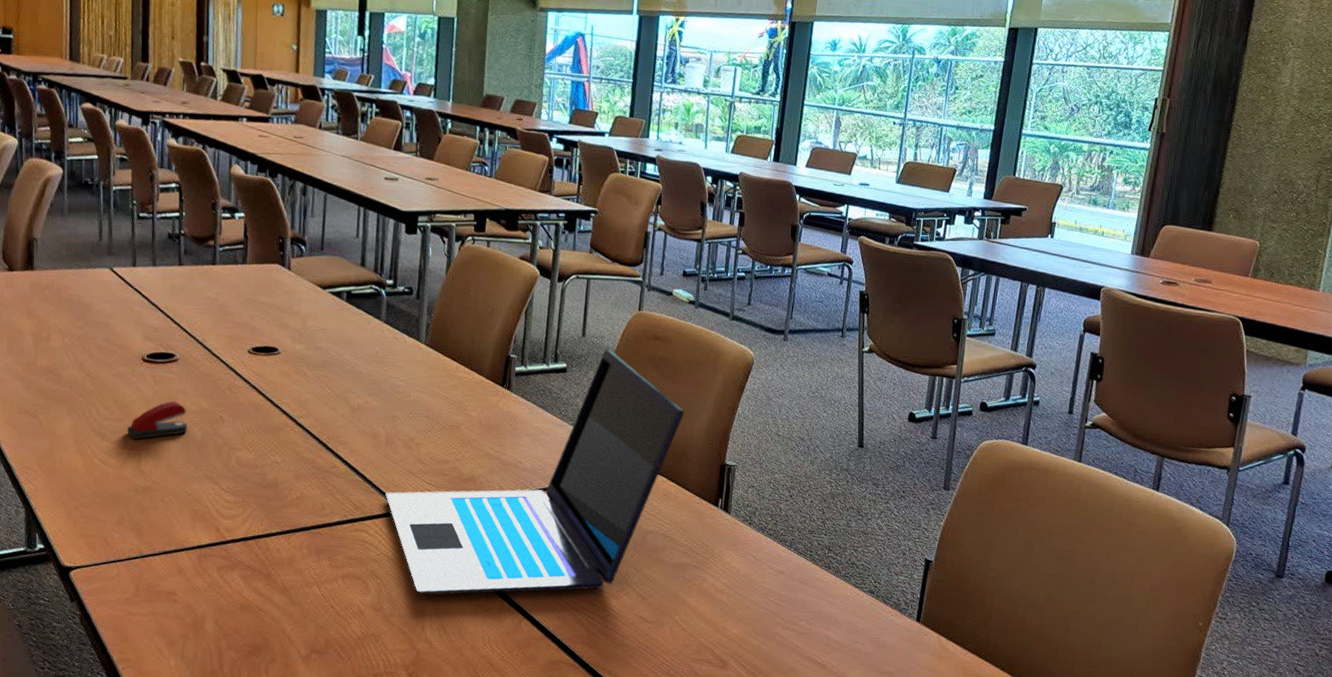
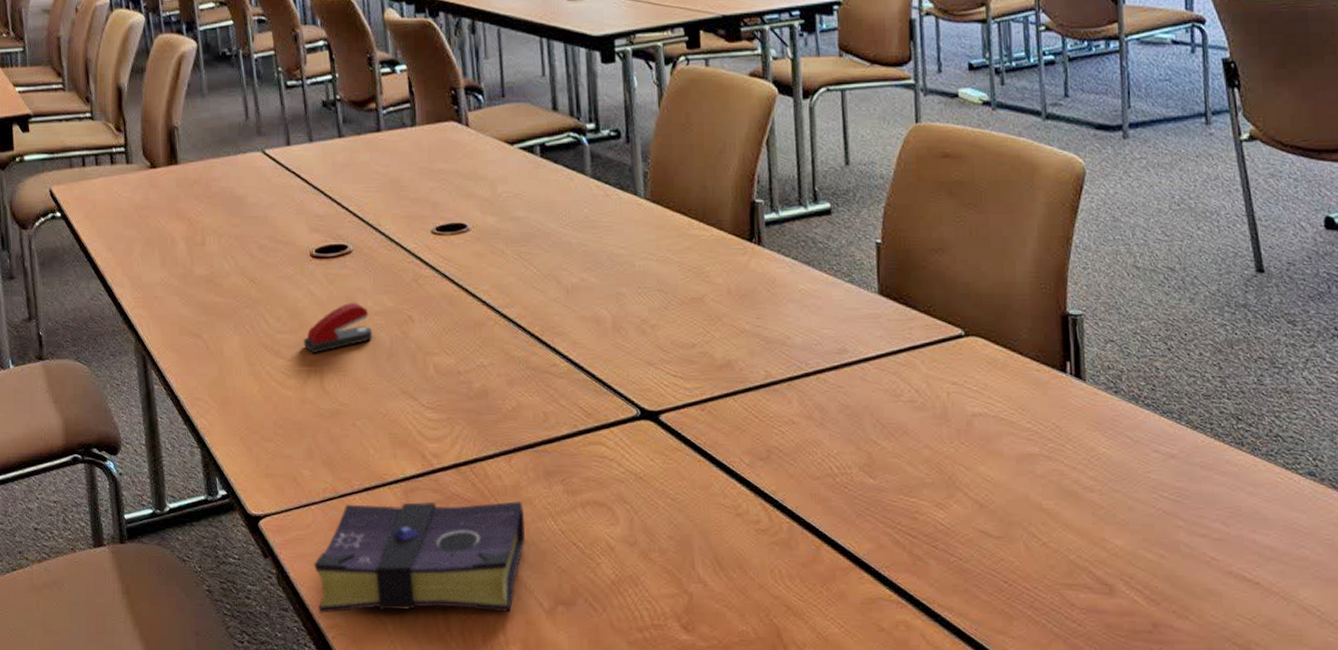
book: none [112,563,295,657] -> present [314,500,526,613]
laptop: present [385,348,685,595] -> none [621,177,1000,521]

